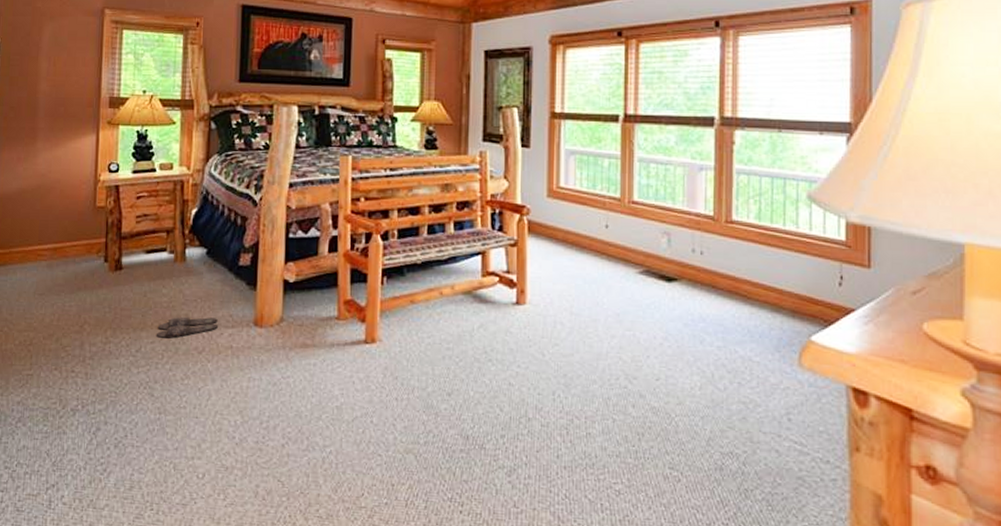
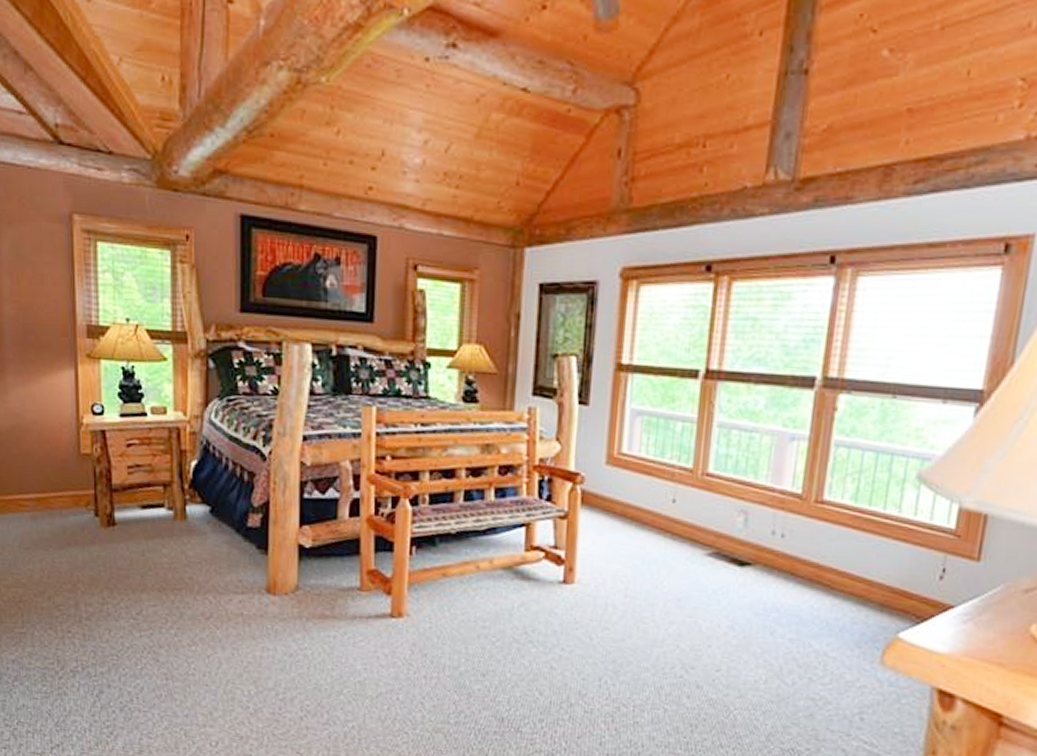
slippers: present [157,316,218,339] -> none [159,579,226,602]

